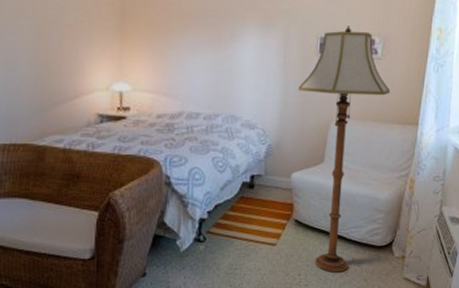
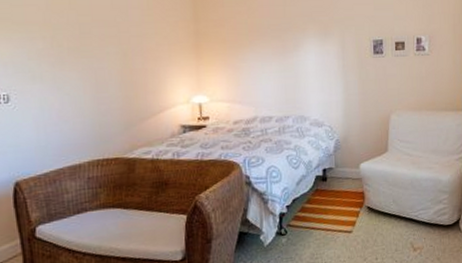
floor lamp: present [298,26,391,273] -> none [357,28,441,254]

